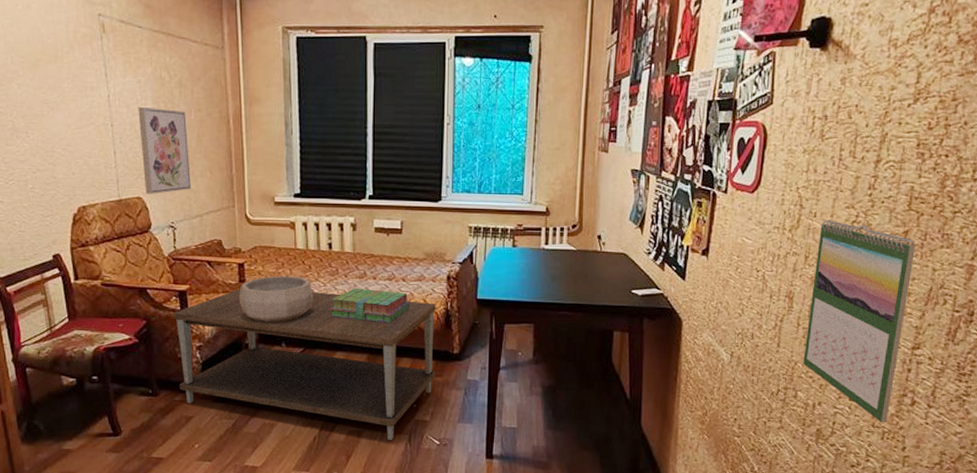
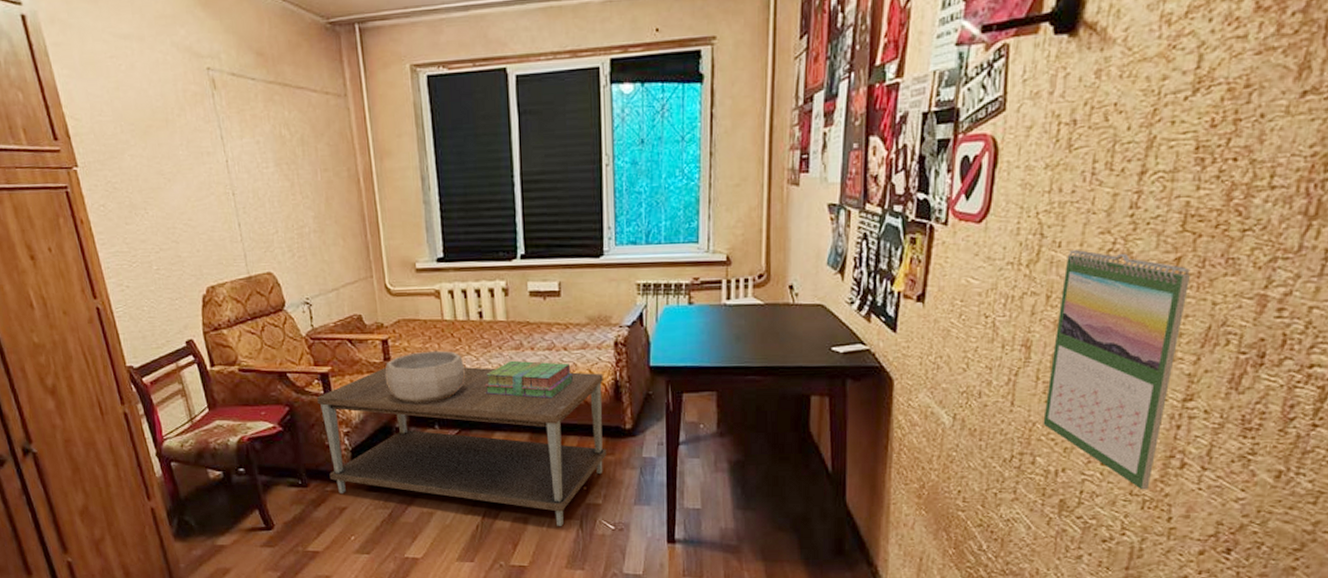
wall art: present [138,106,192,194] -> none [259,170,325,269]

